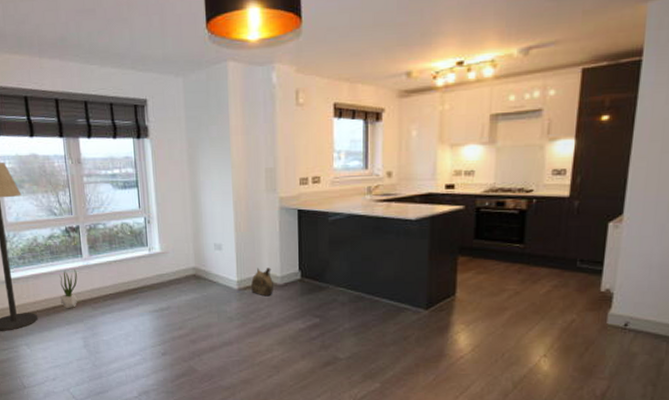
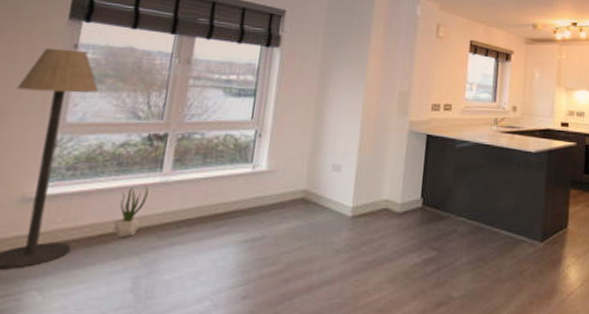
ceramic jug: present [251,268,273,297] -> none [367,193,392,226]

